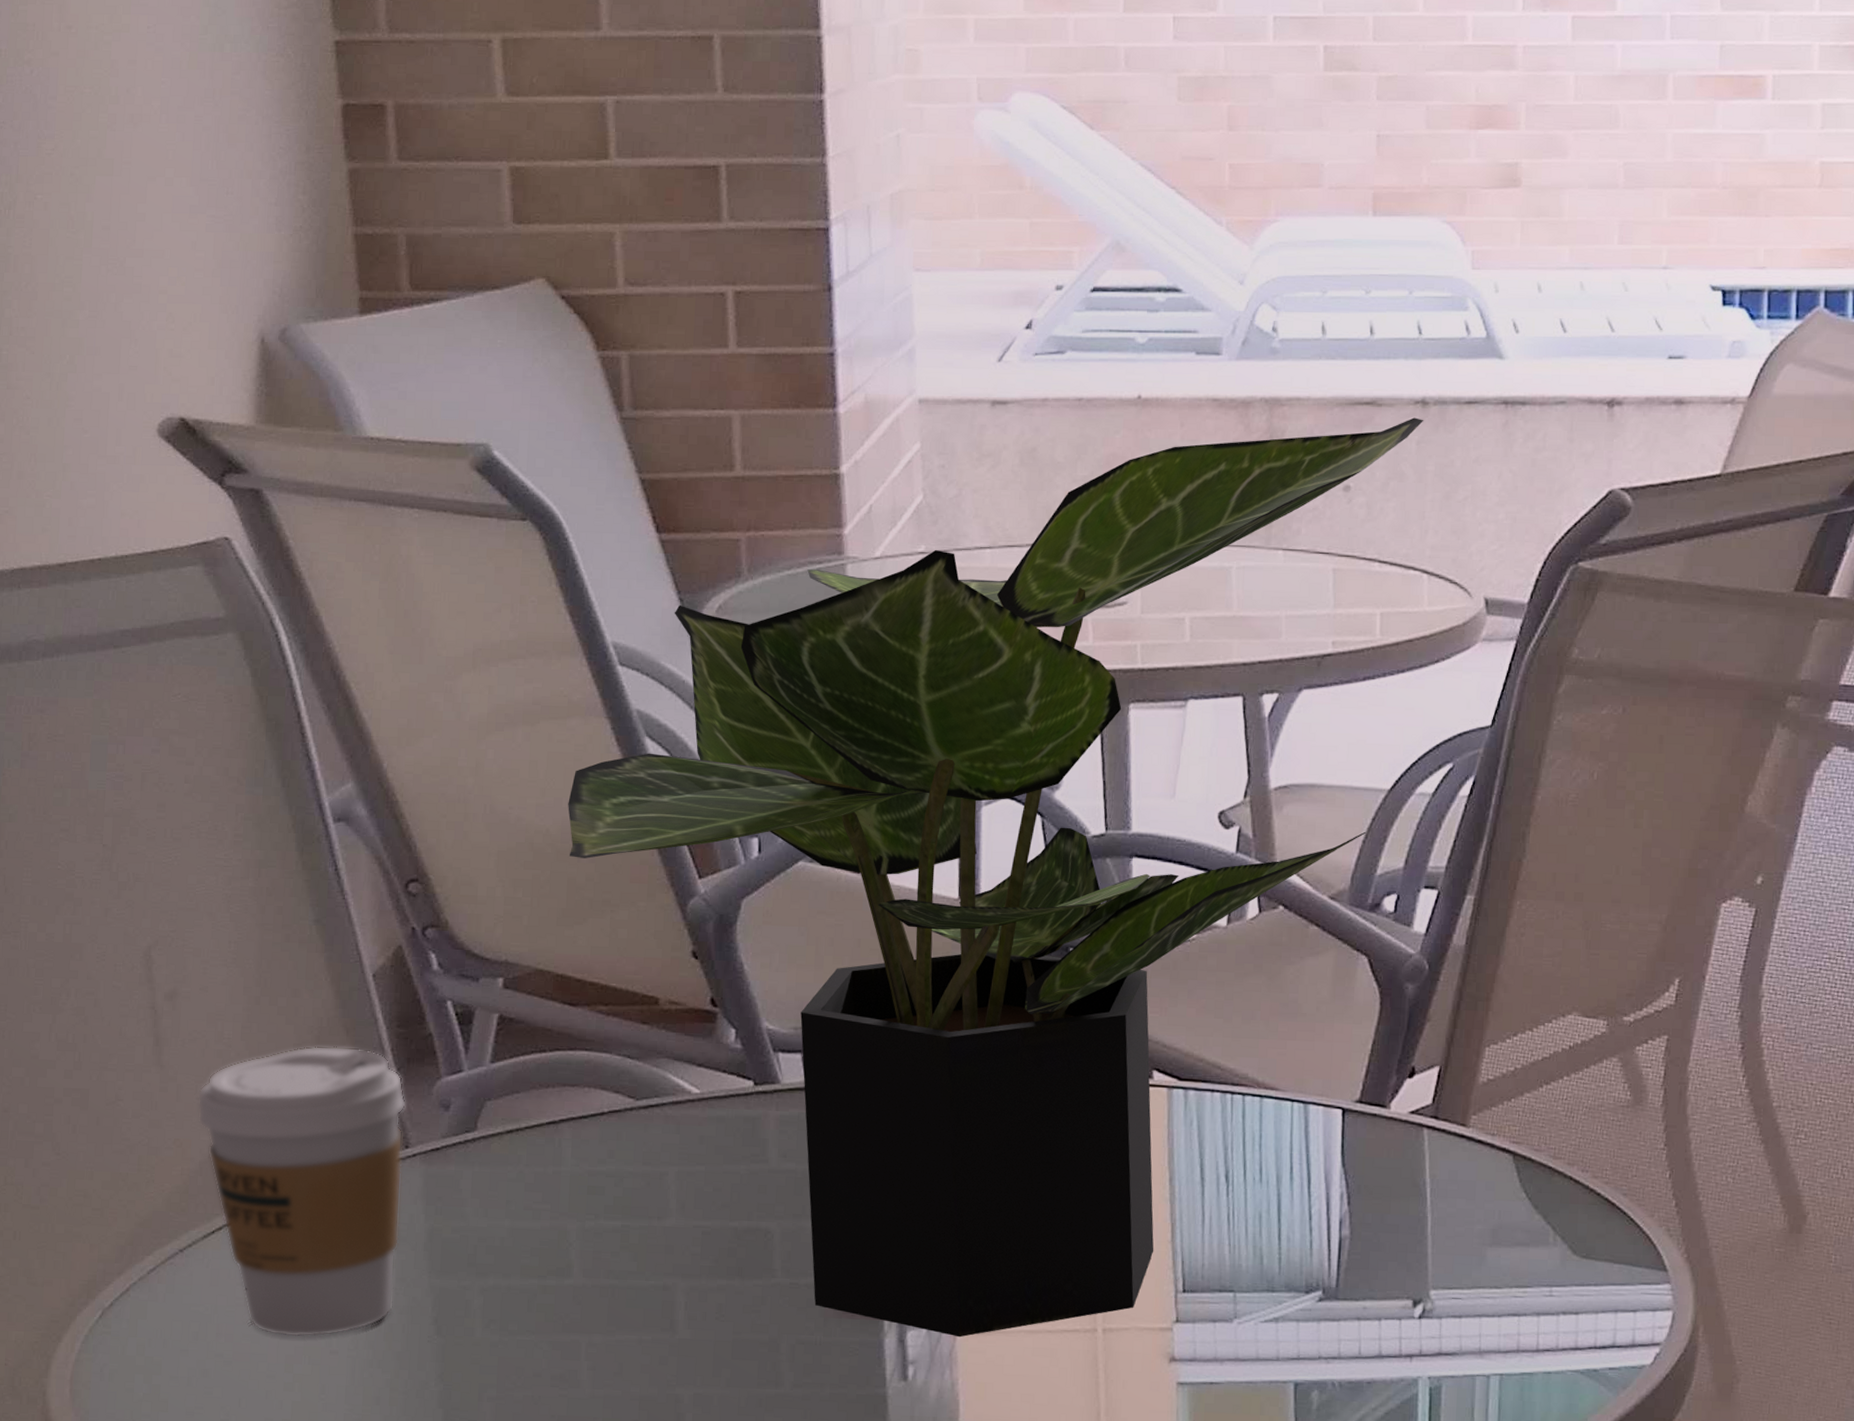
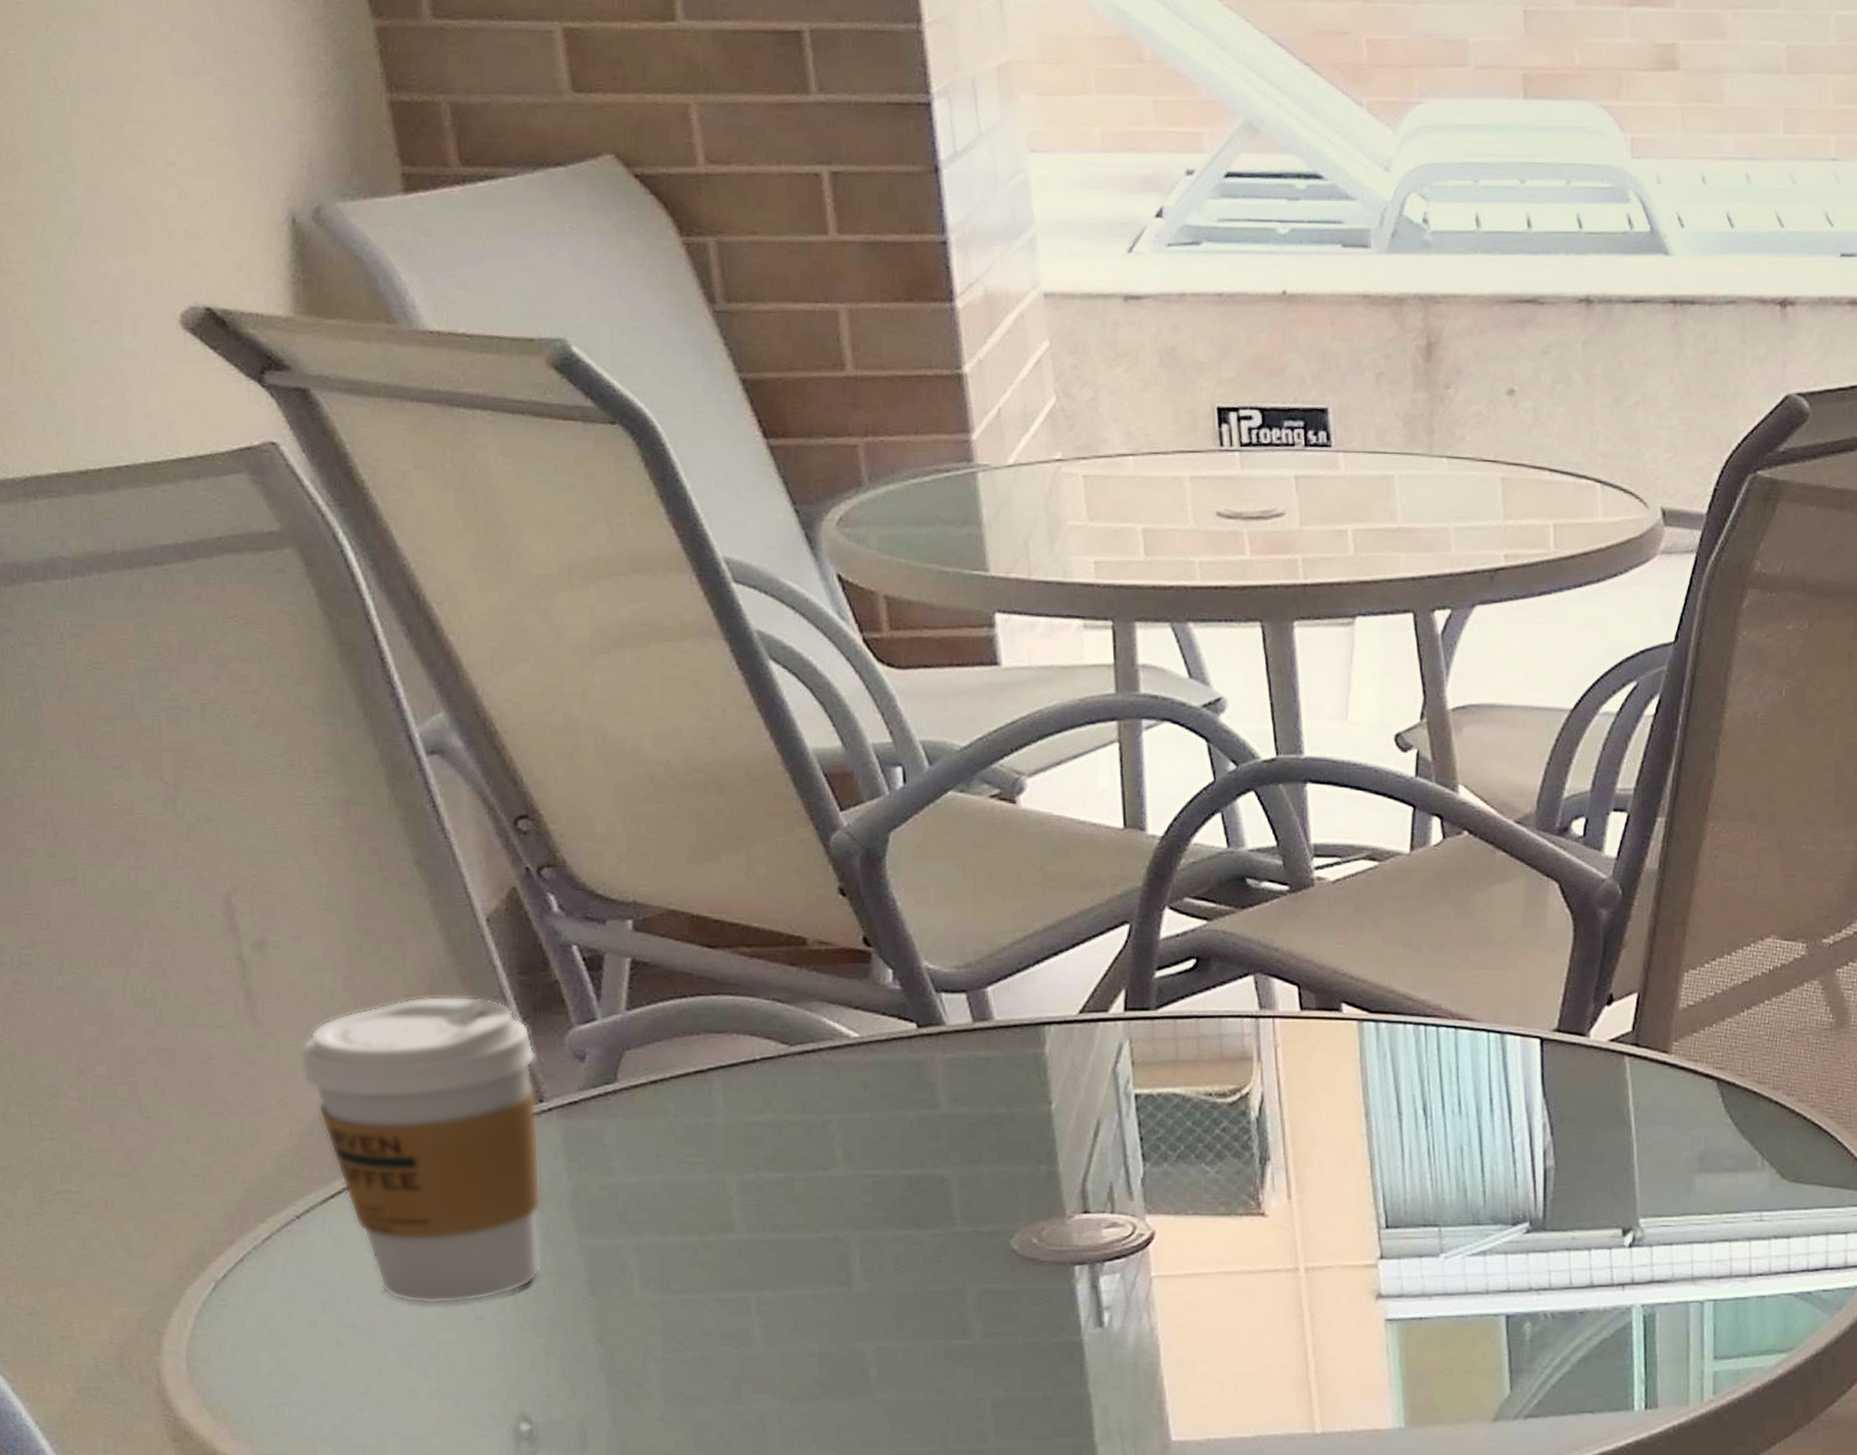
potted plant: present [568,417,1424,1338] -> none [689,317,1589,1281]

